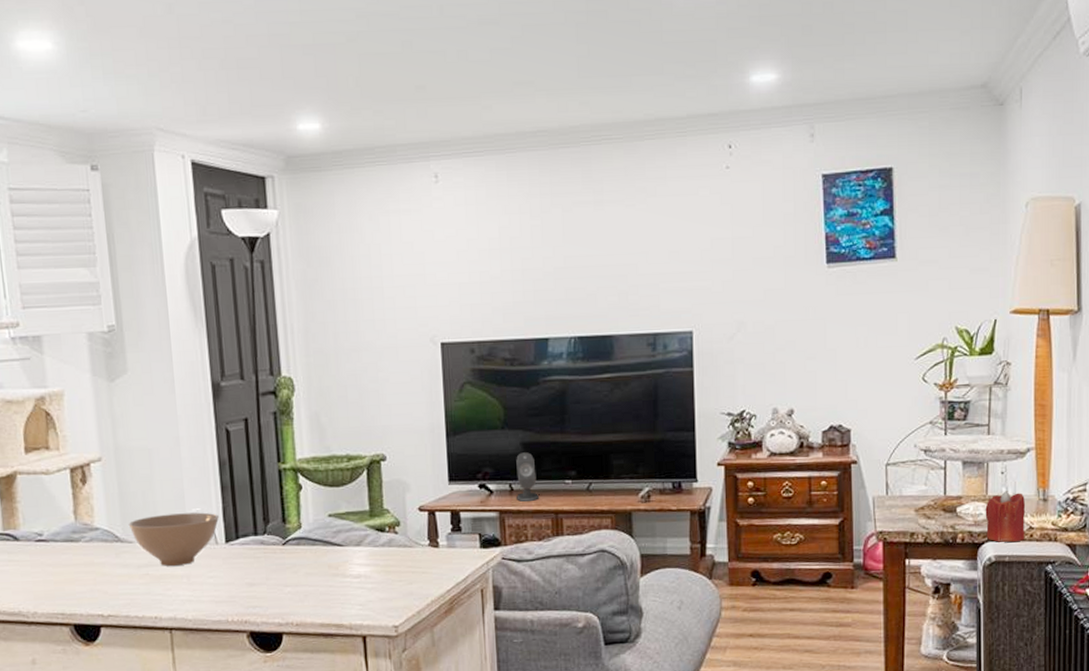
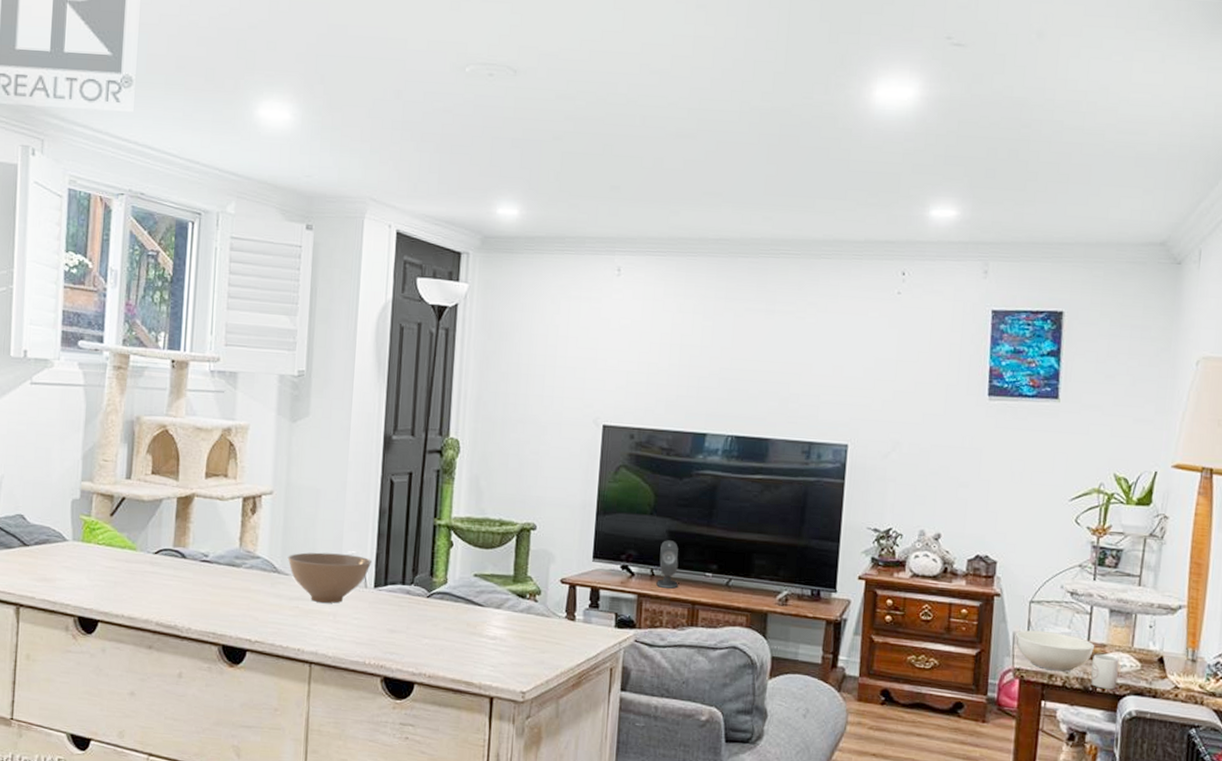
bowl: none [876,491,952,529] -> present [1016,630,1095,672]
mug: none [949,506,976,540] -> present [1090,654,1119,690]
candle: present [985,490,1026,543] -> none [1128,644,1173,700]

